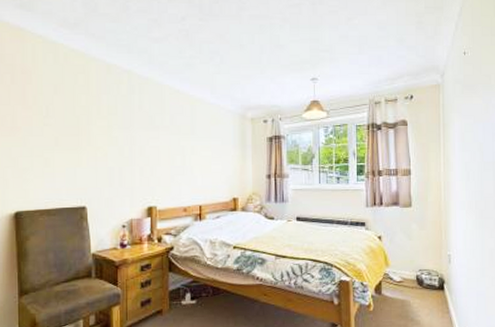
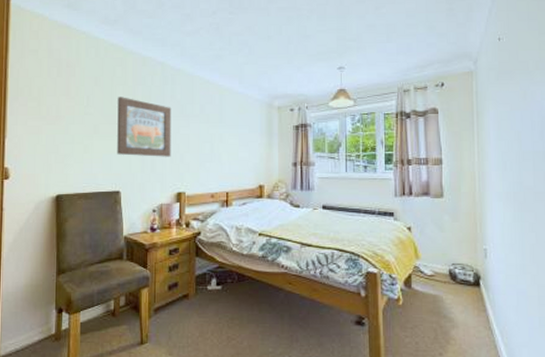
wall art: none [80,106,141,170] -> present [117,97,172,157]

